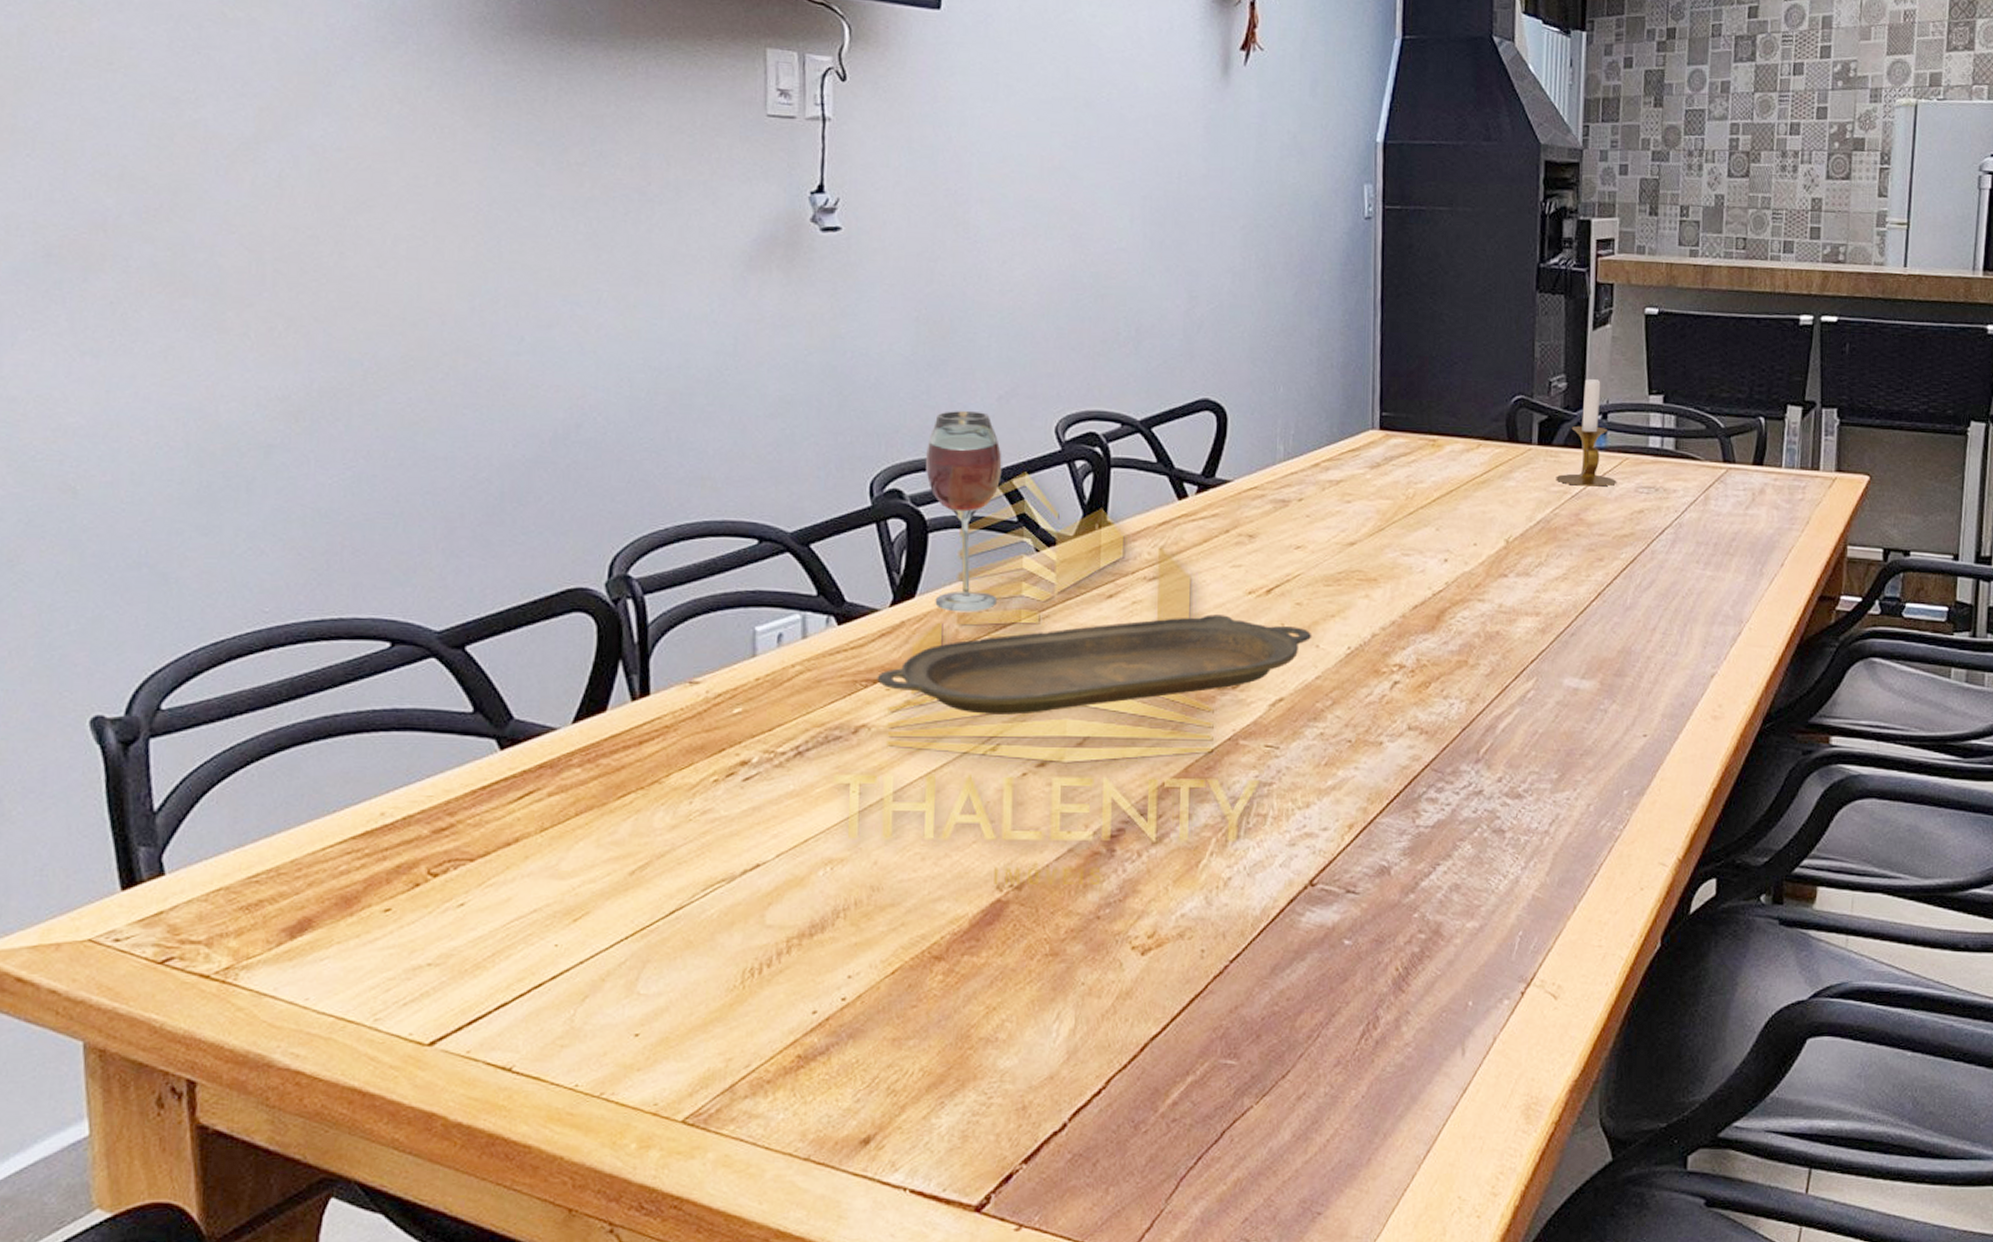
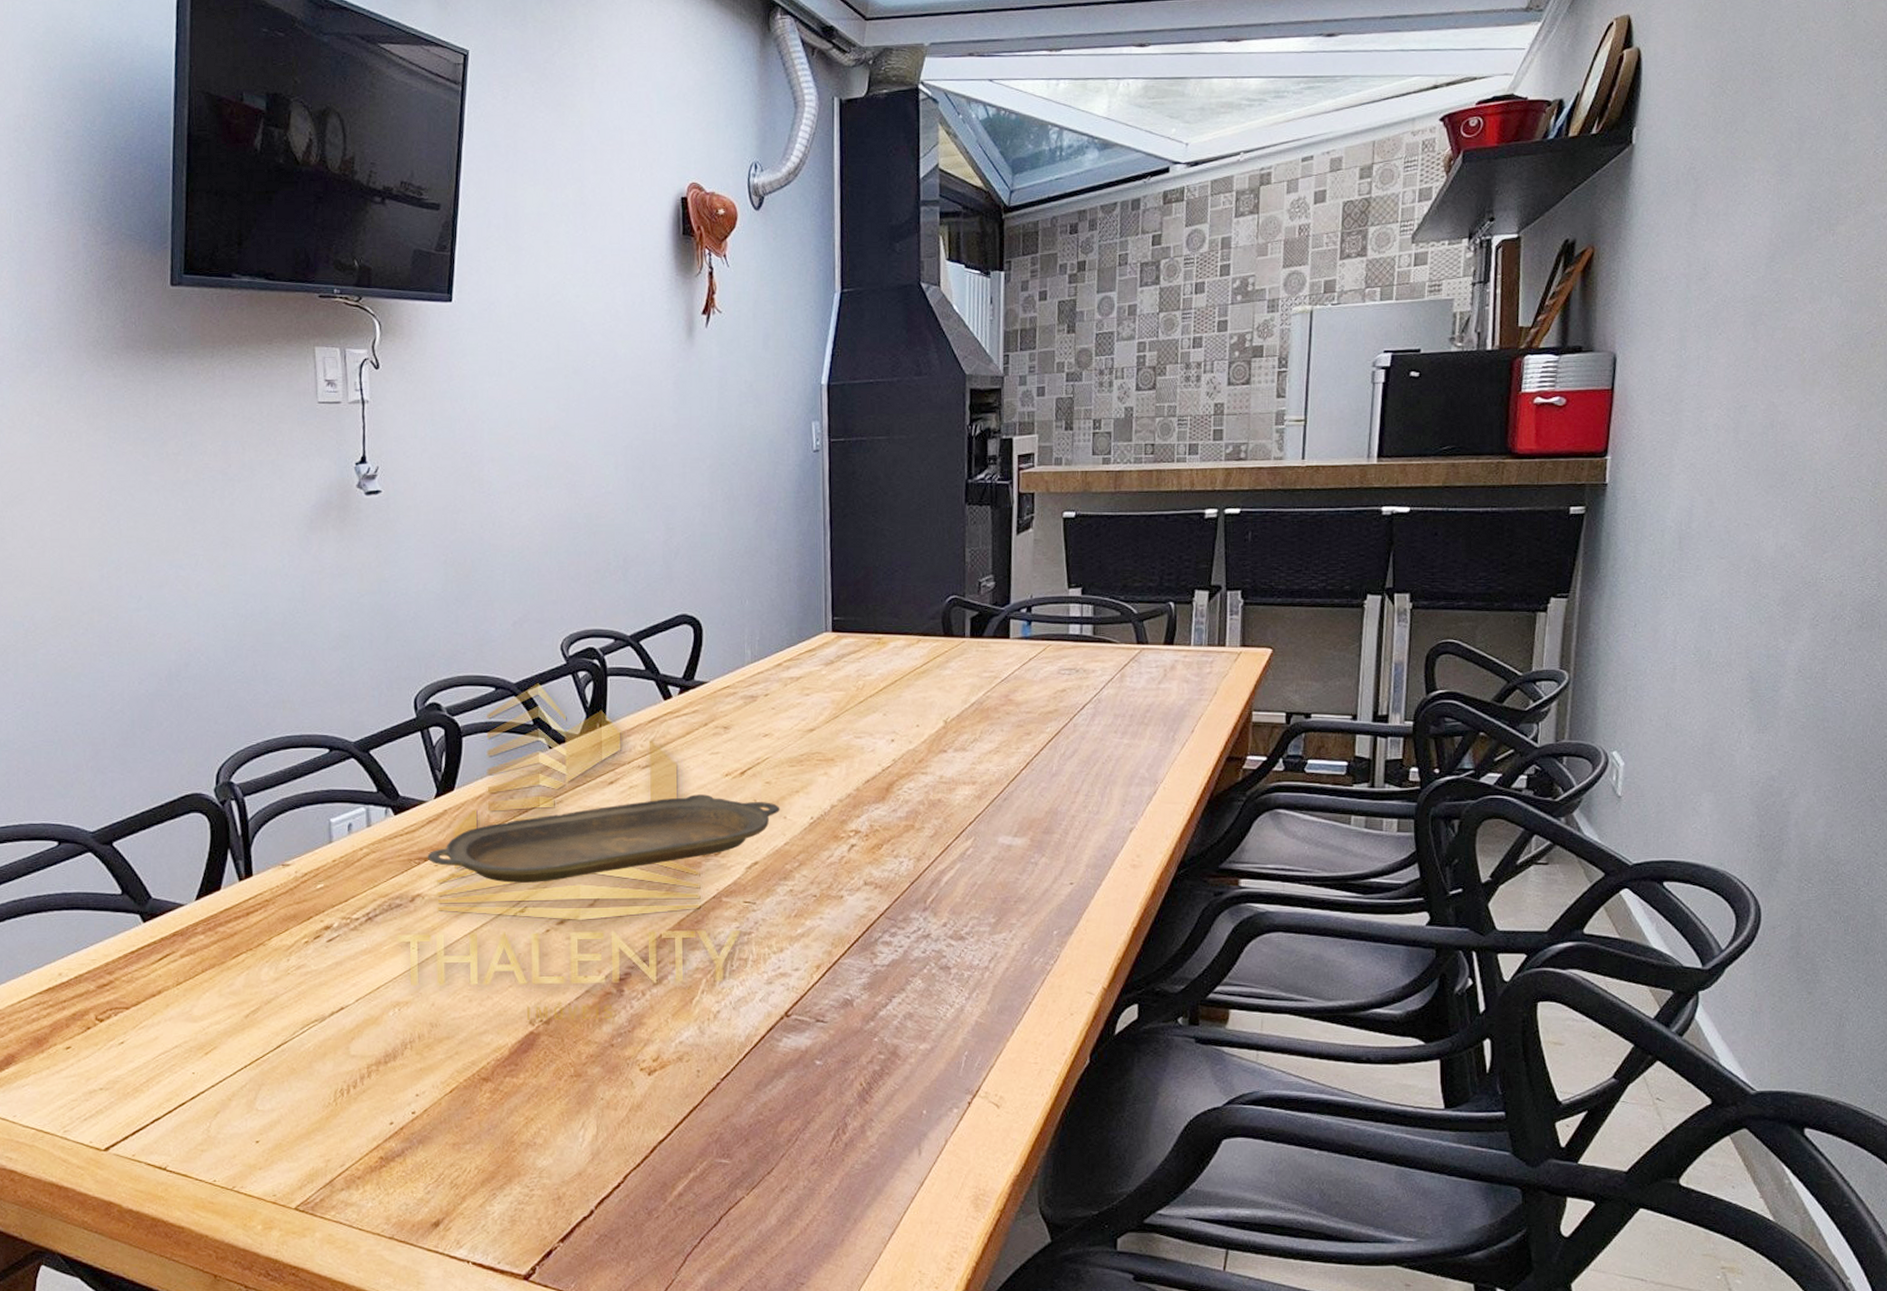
wineglass: present [925,411,1002,613] -> none [457,636,520,801]
candlestick: present [1556,378,1617,487] -> none [987,577,1042,671]

